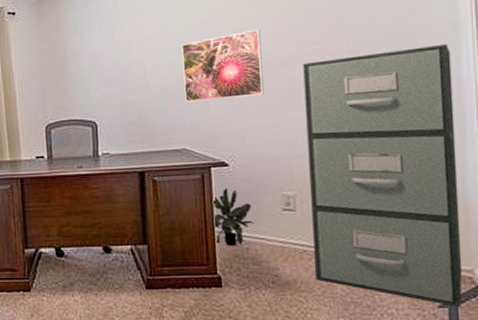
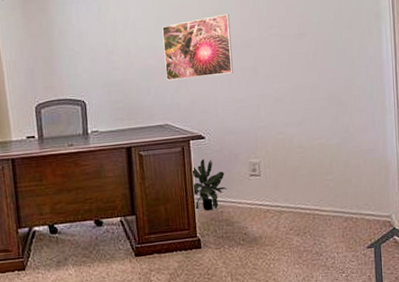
filing cabinet: present [303,43,463,307] -> none [264,29,384,246]

